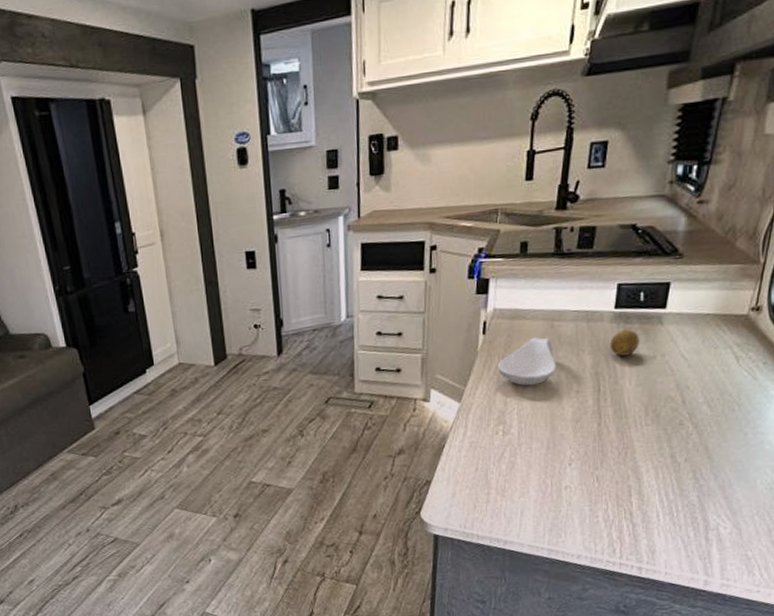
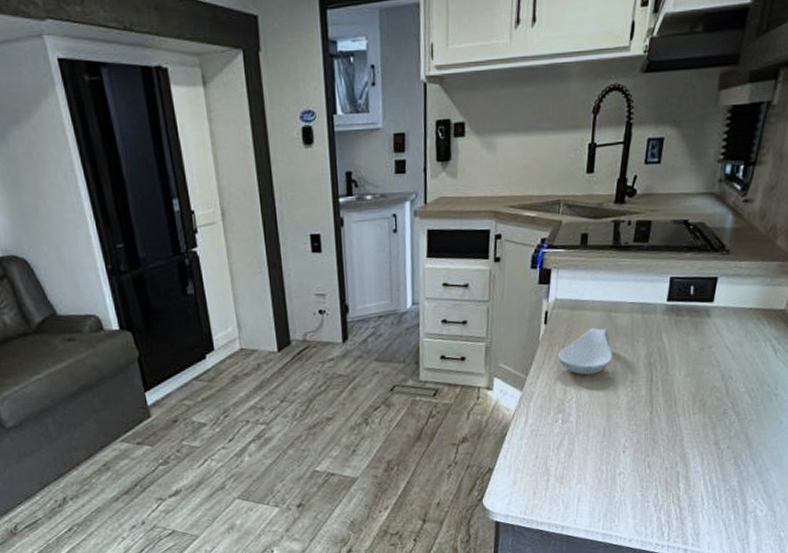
fruit: present [609,329,639,356] -> none [662,321,689,347]

